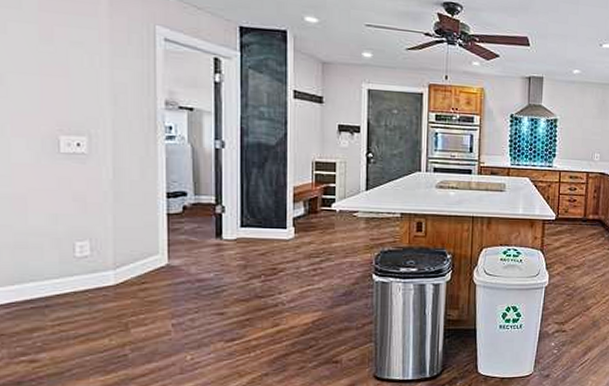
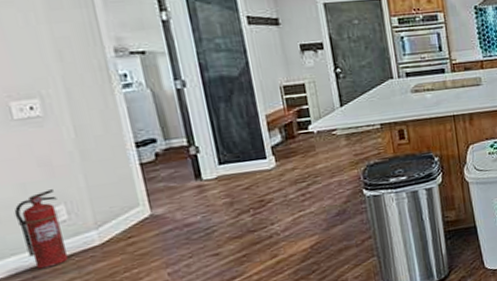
fire extinguisher: none [42,224,84,299] -> present [14,189,69,269]

